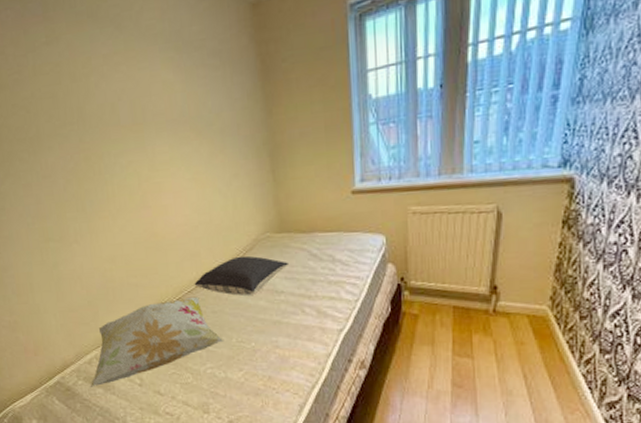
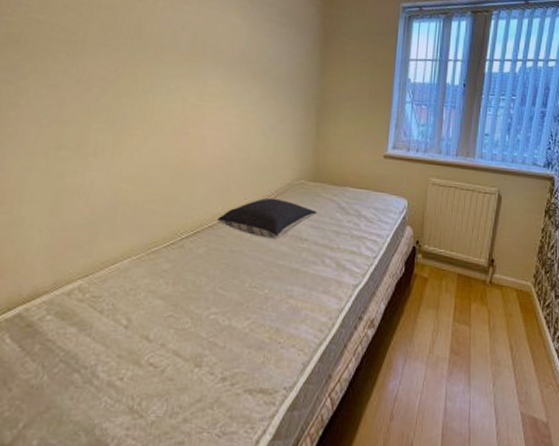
decorative pillow: present [90,298,224,388] -> none [60,233,237,327]

